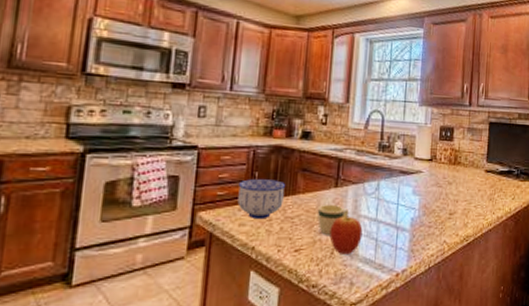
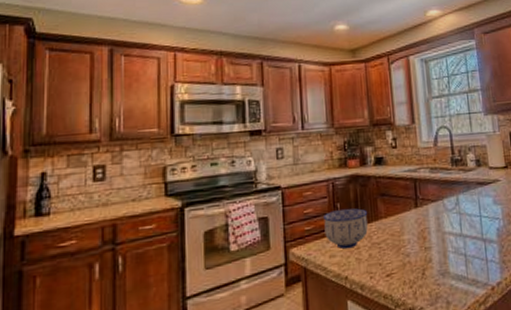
mug: present [317,204,349,235] -> none [403,224,433,257]
fruit: present [329,216,363,254] -> none [417,234,451,274]

